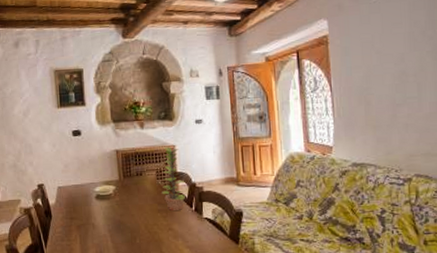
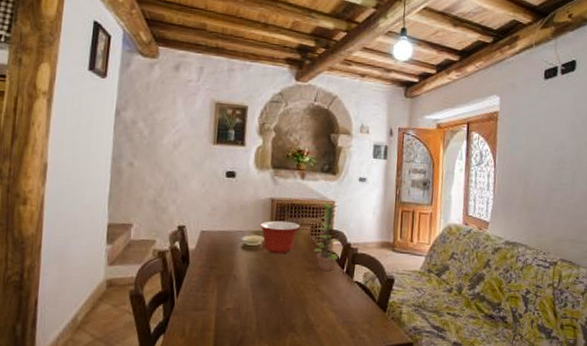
mixing bowl: none [108,169,146,200] -> present [259,220,301,254]

